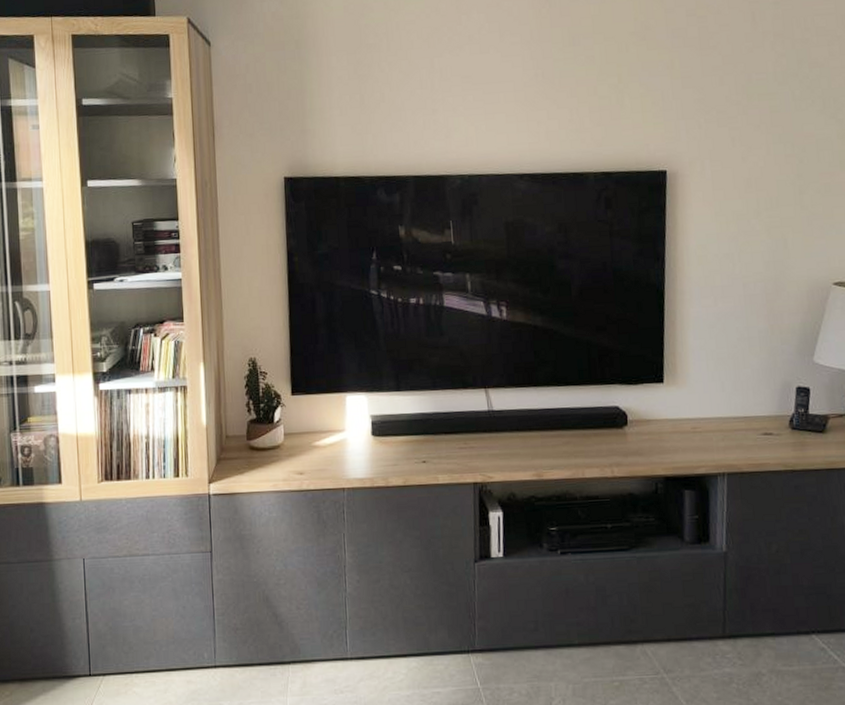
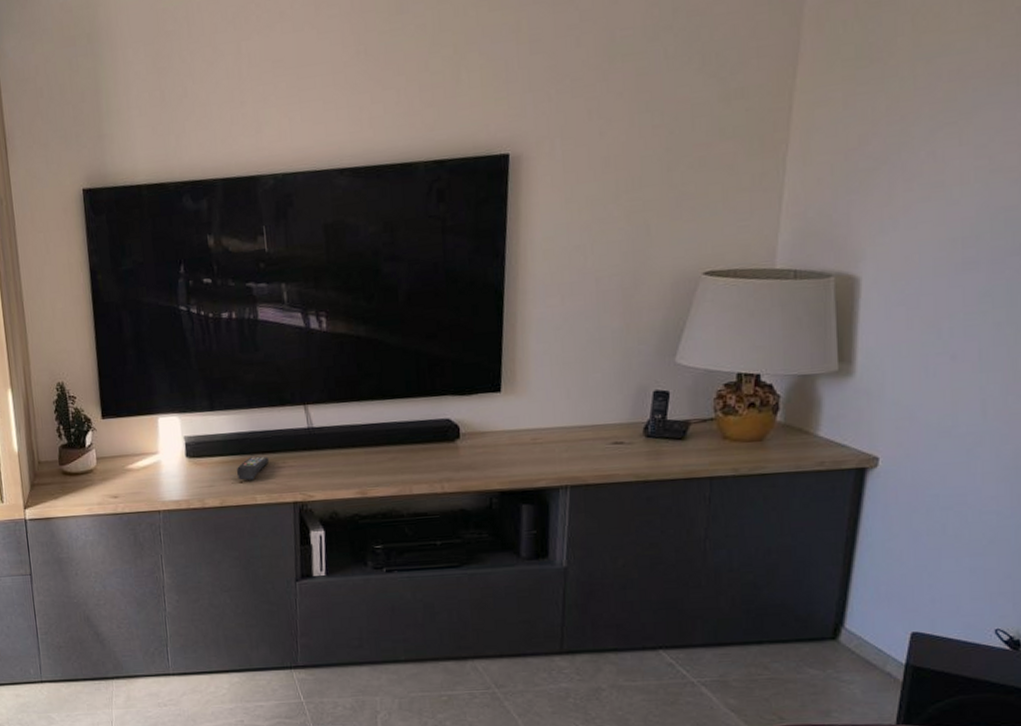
remote control: none [419,437,452,460] -> present [236,456,270,481]

